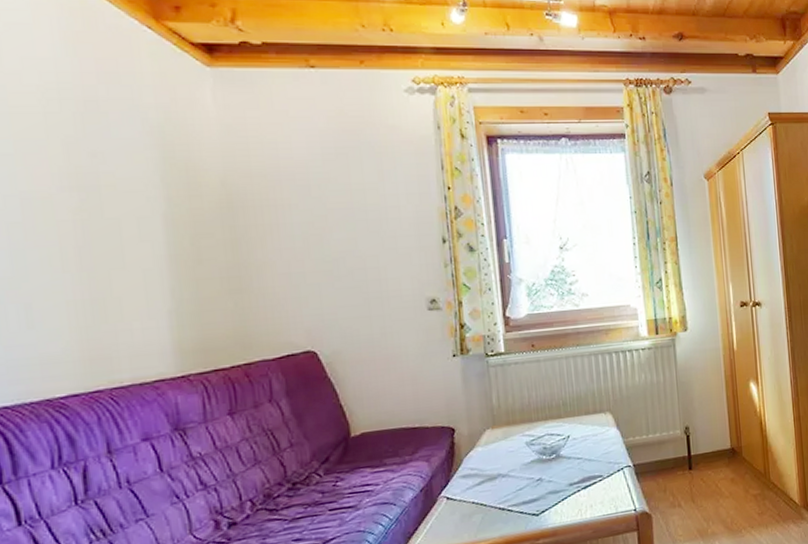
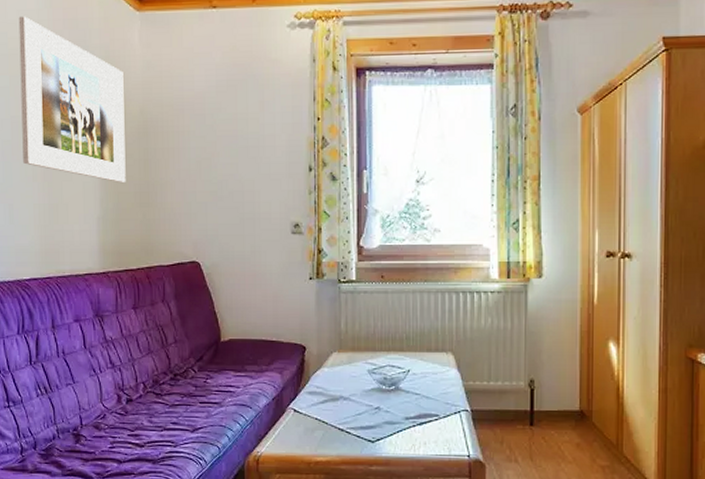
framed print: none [23,65,207,268] -> present [18,16,126,184]

